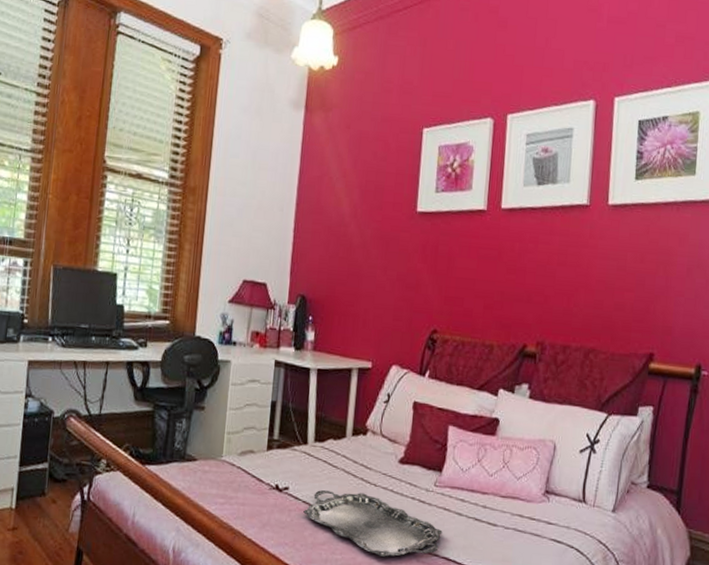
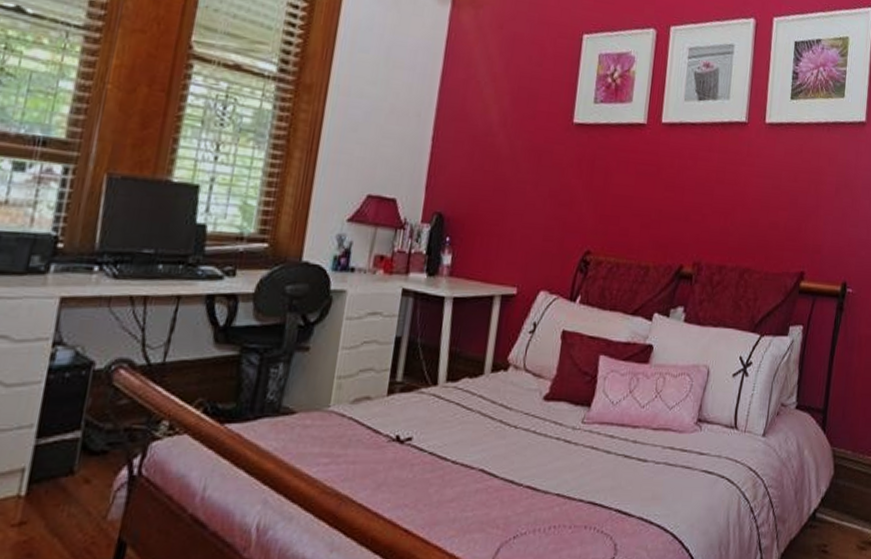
serving tray: present [303,490,443,557] -> none [429,437,589,508]

